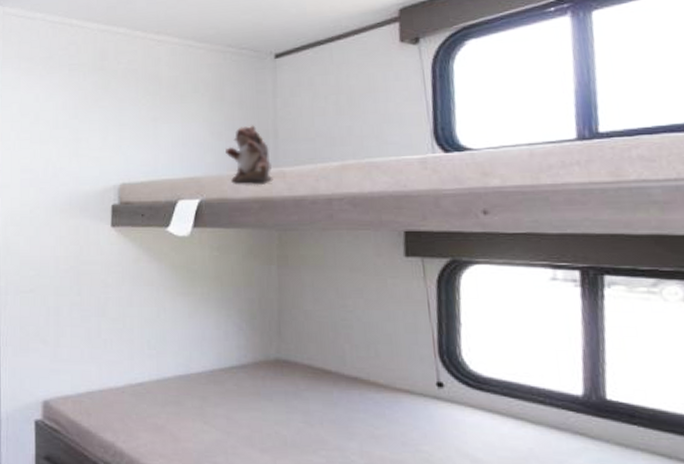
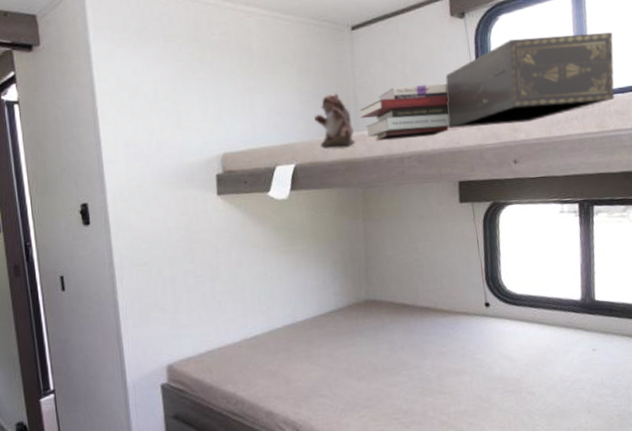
books: none [280,117,395,180] -> present [360,83,450,142]
decorative box: none [391,58,638,170] -> present [445,31,615,129]

